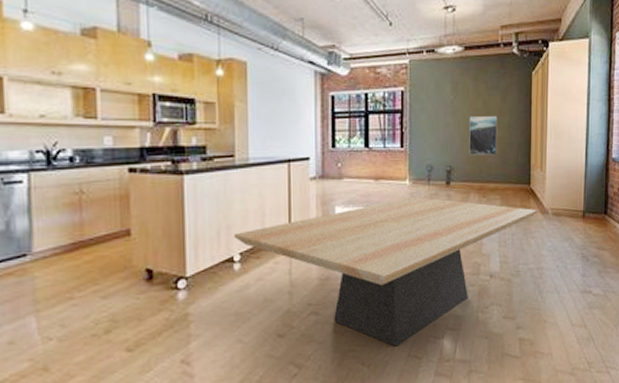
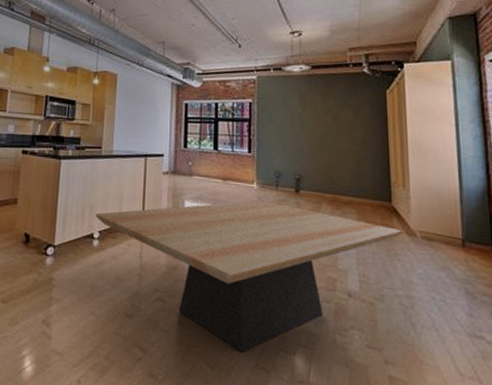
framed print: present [469,115,498,155] -> none [318,129,351,168]

